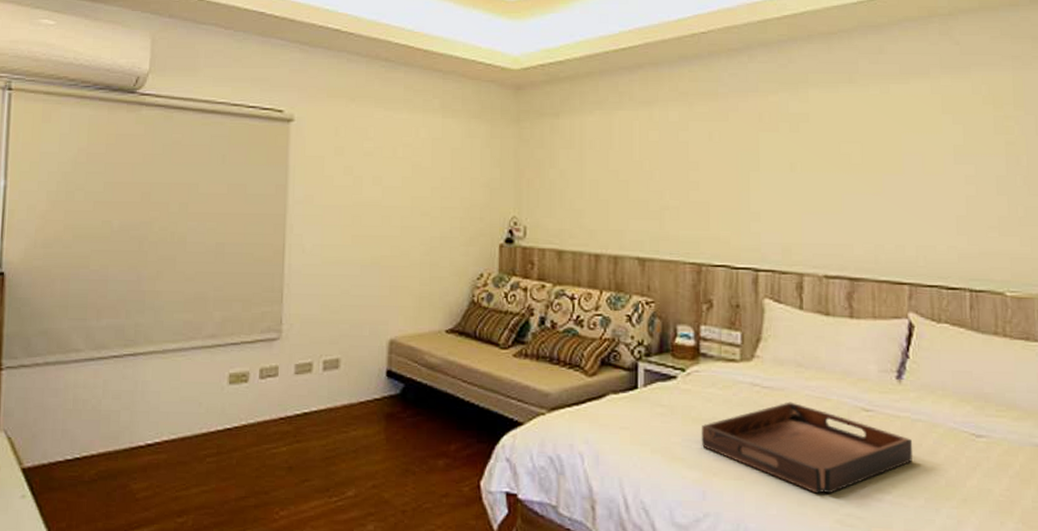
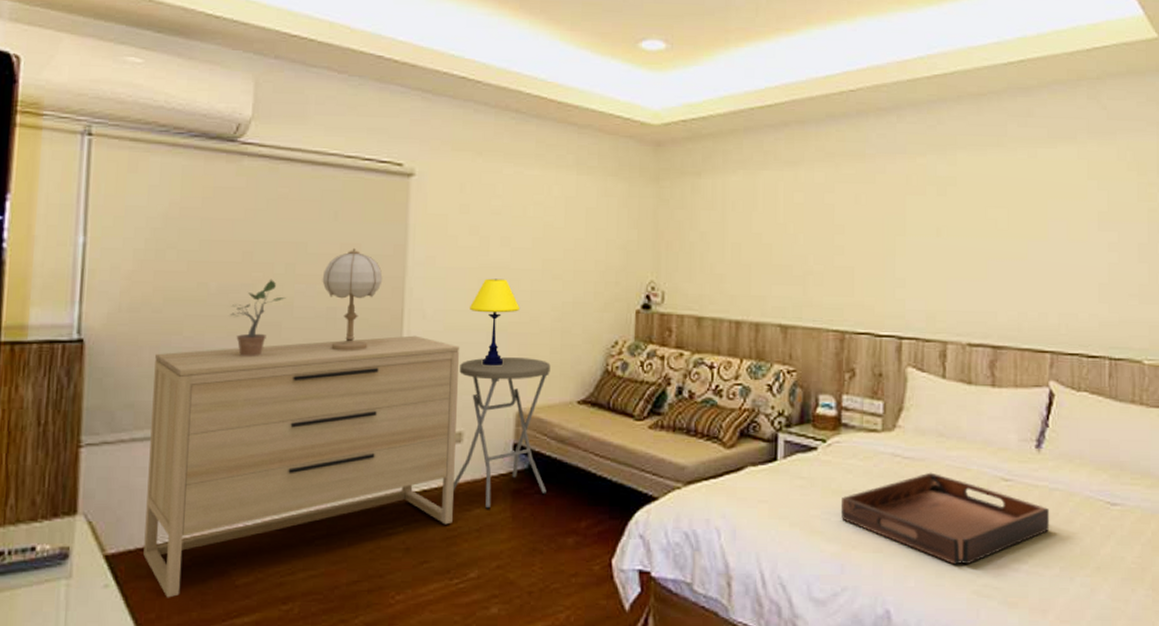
dresser: none [55,268,337,509] -> present [143,335,460,598]
potted plant: none [130,217,180,289] -> present [229,278,286,358]
table lamp: none [212,187,266,283] -> present [322,247,383,352]
side table: none [331,289,420,433] -> present [452,357,551,510]
table lamp: none [345,215,392,298] -> present [470,278,521,367]

